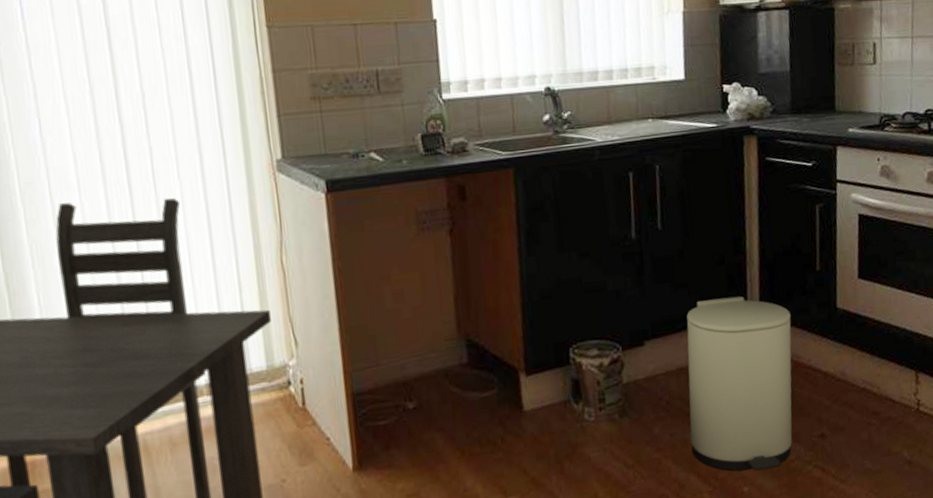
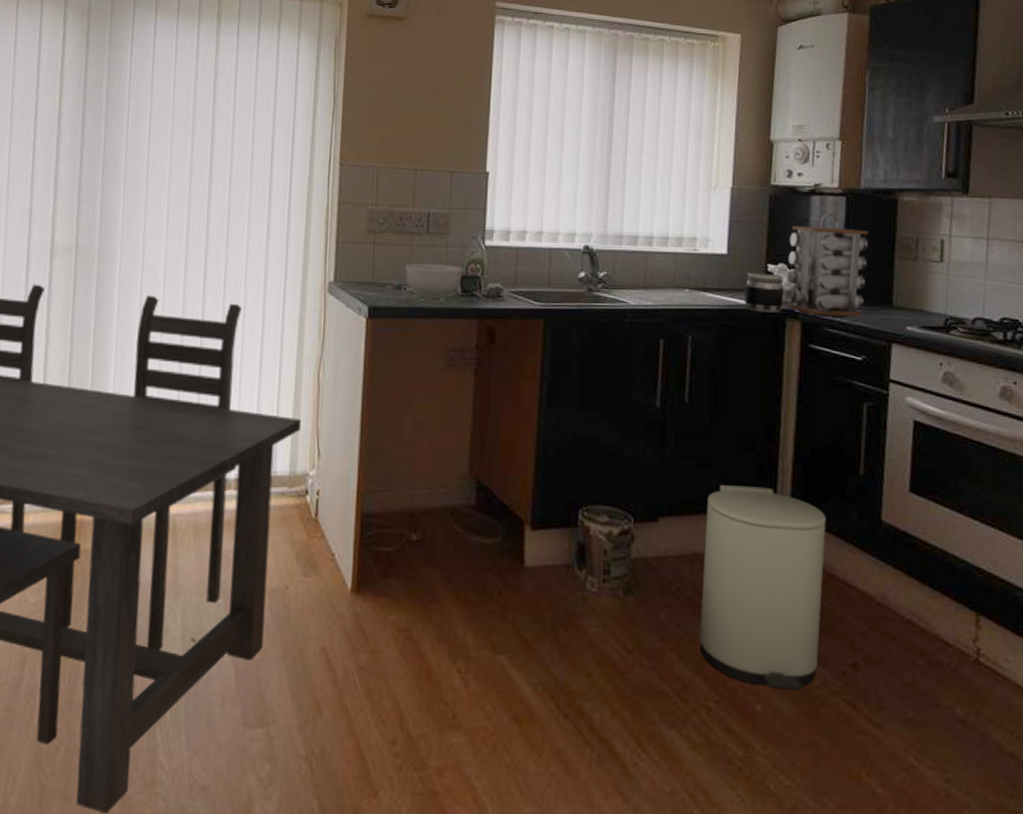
bowl: none [359,124,424,164] -> present [405,263,463,299]
jar: none [703,93,740,133] -> present [744,273,784,313]
spice rack: none [741,27,812,130] -> present [785,212,868,318]

